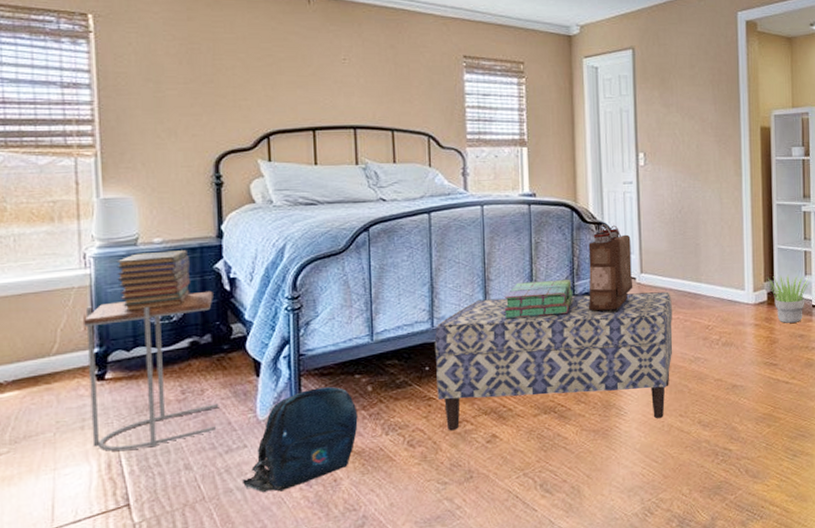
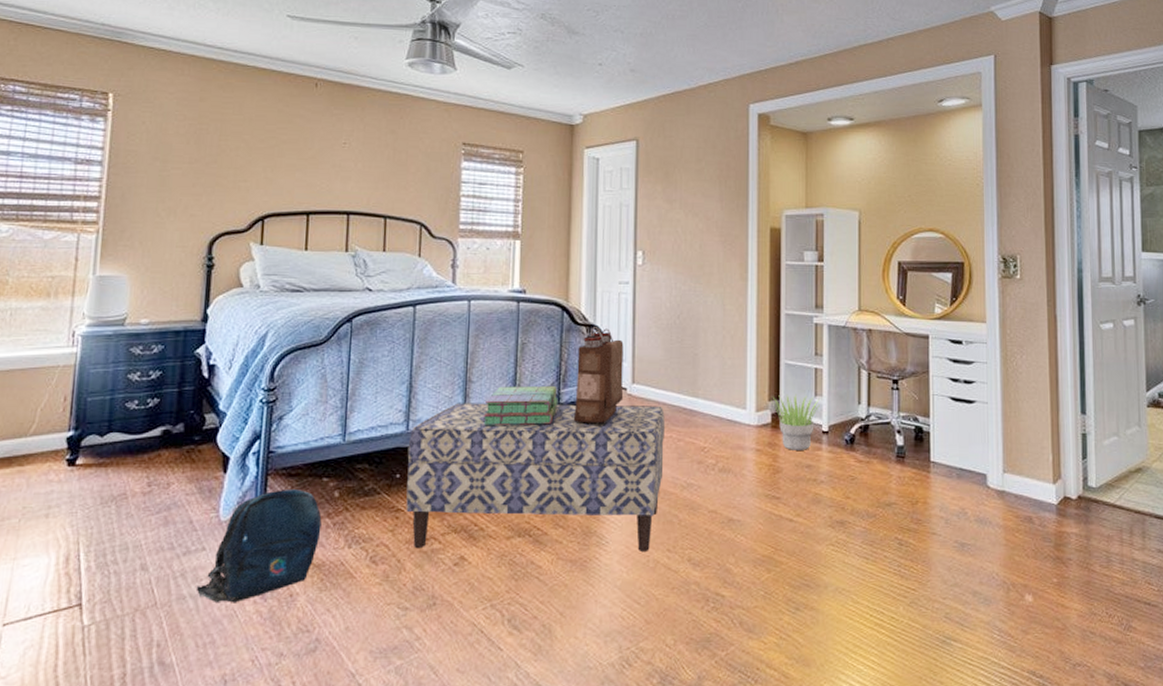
side table: present [84,290,219,451] -> none [54,377,191,543]
book stack: present [116,250,191,313] -> none [101,333,173,395]

